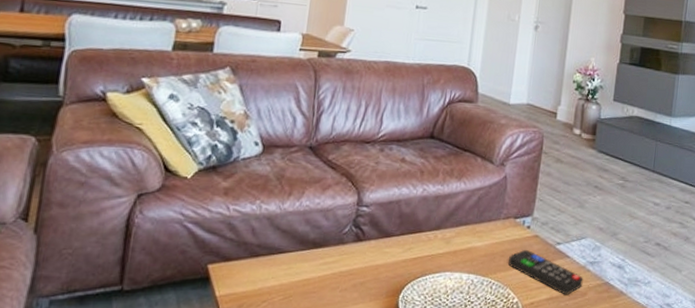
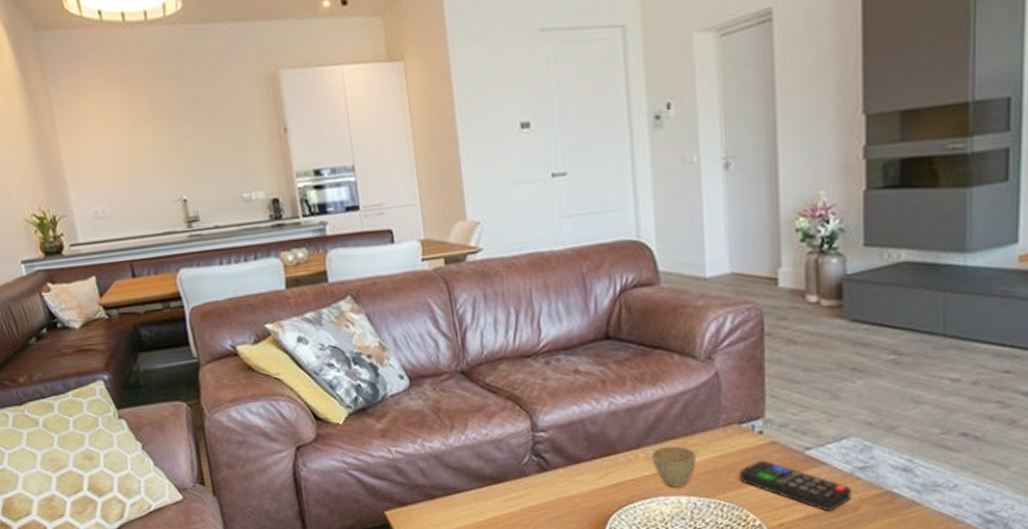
cup: none [446,230,480,266] -> present [651,445,696,488]

